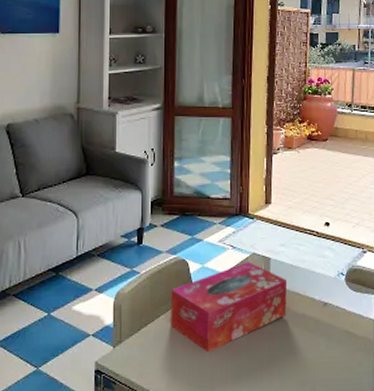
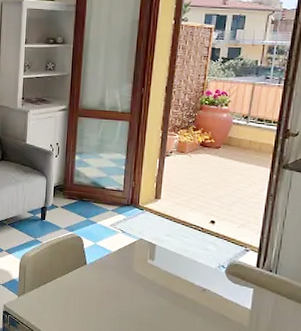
tissue box: present [170,261,288,353] -> none [64,245,170,313]

